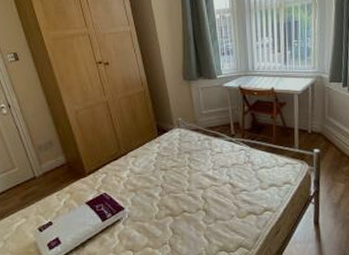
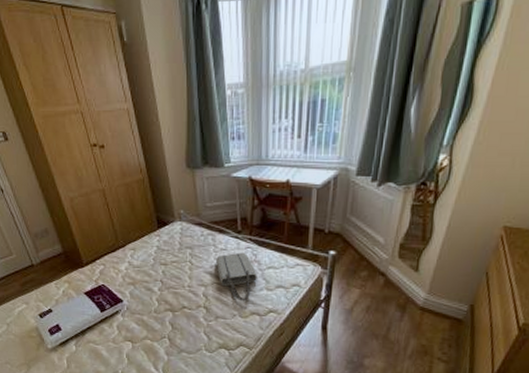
tote bag: none [213,154,252,202] -> present [216,252,257,302]

